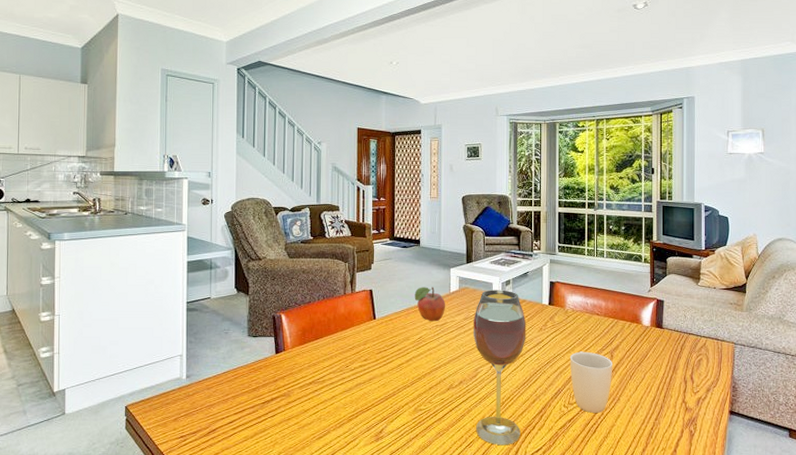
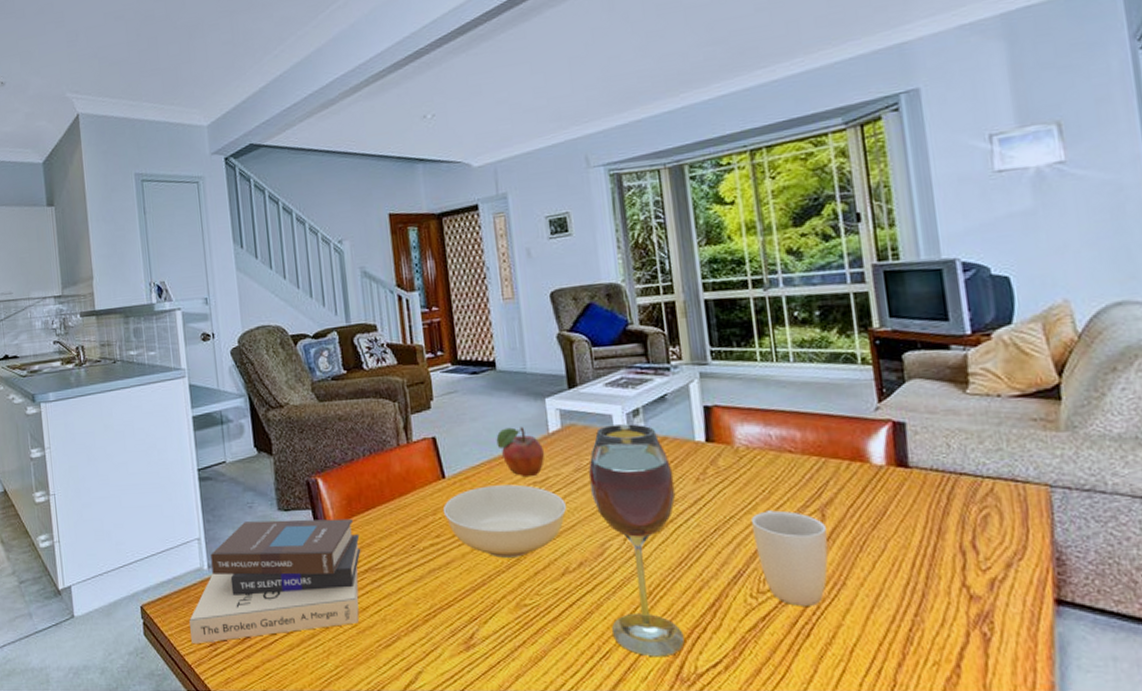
books: none [166,344,308,436] -> present [189,518,361,645]
bowl: none [371,326,457,377] -> present [442,484,567,558]

